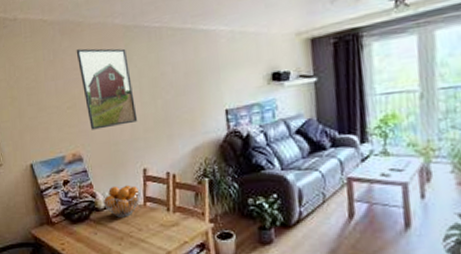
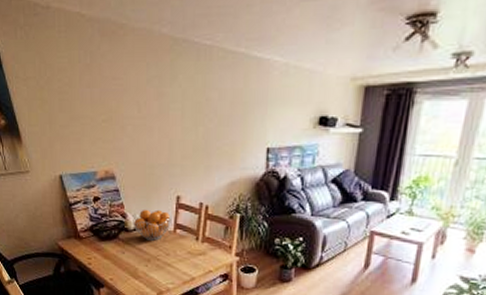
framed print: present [76,48,138,130] -> none [116,56,176,149]

